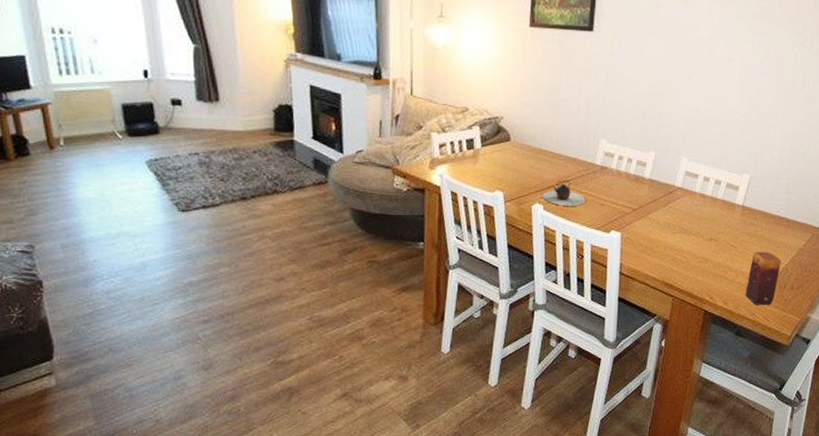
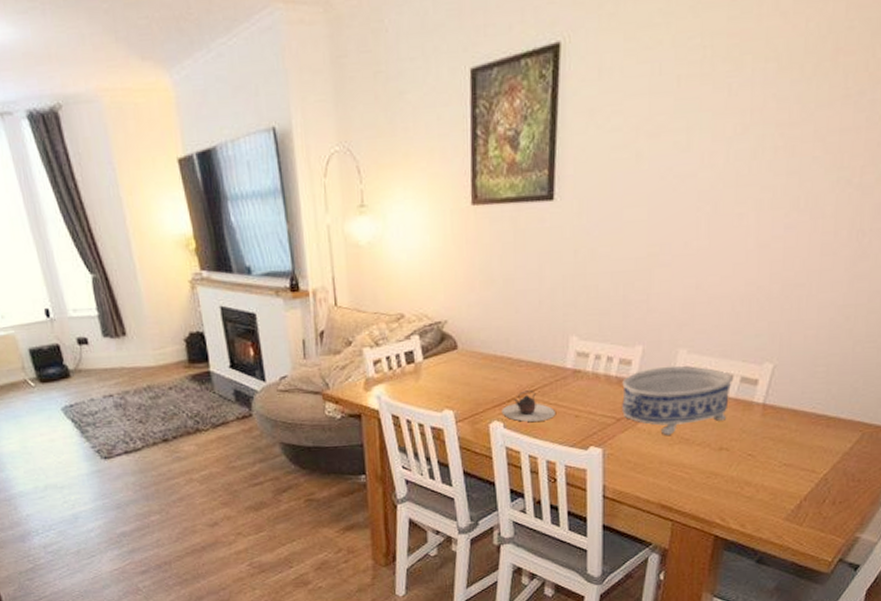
decorative bowl: none [637,170,721,225] -> present [622,365,733,435]
candle: present [745,251,781,305] -> none [769,459,818,526]

